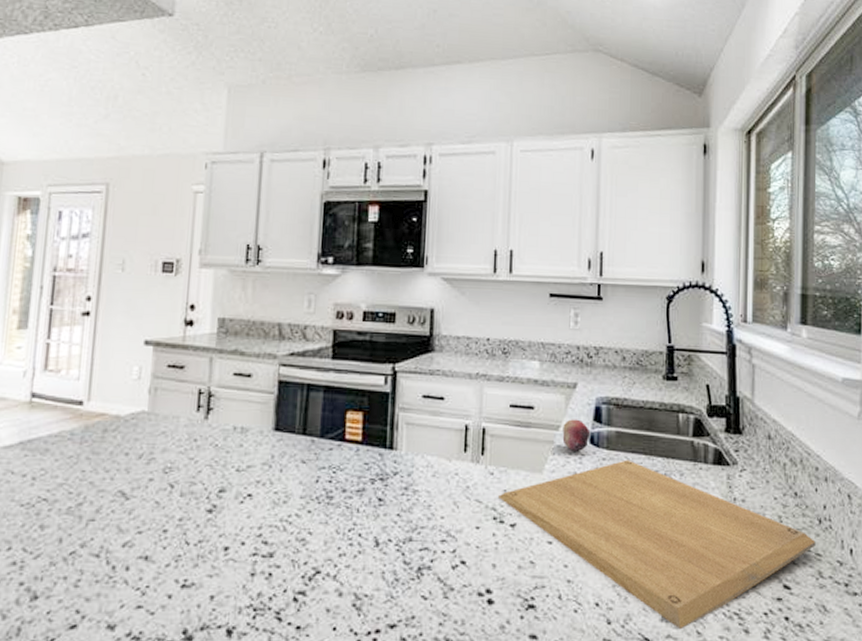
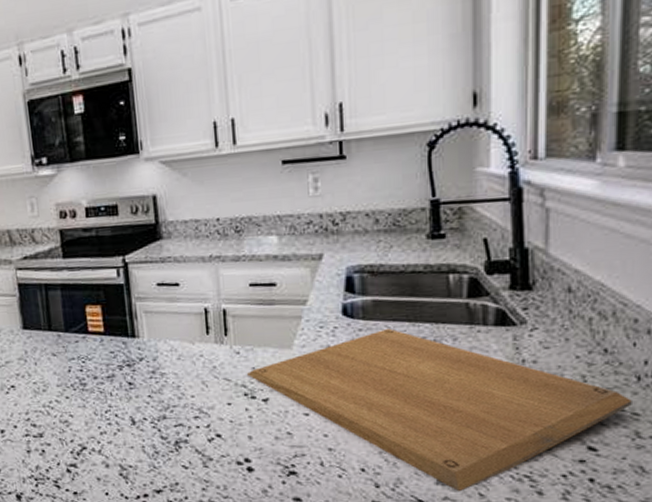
fruit: present [562,419,591,451] -> none [310,291,343,324]

